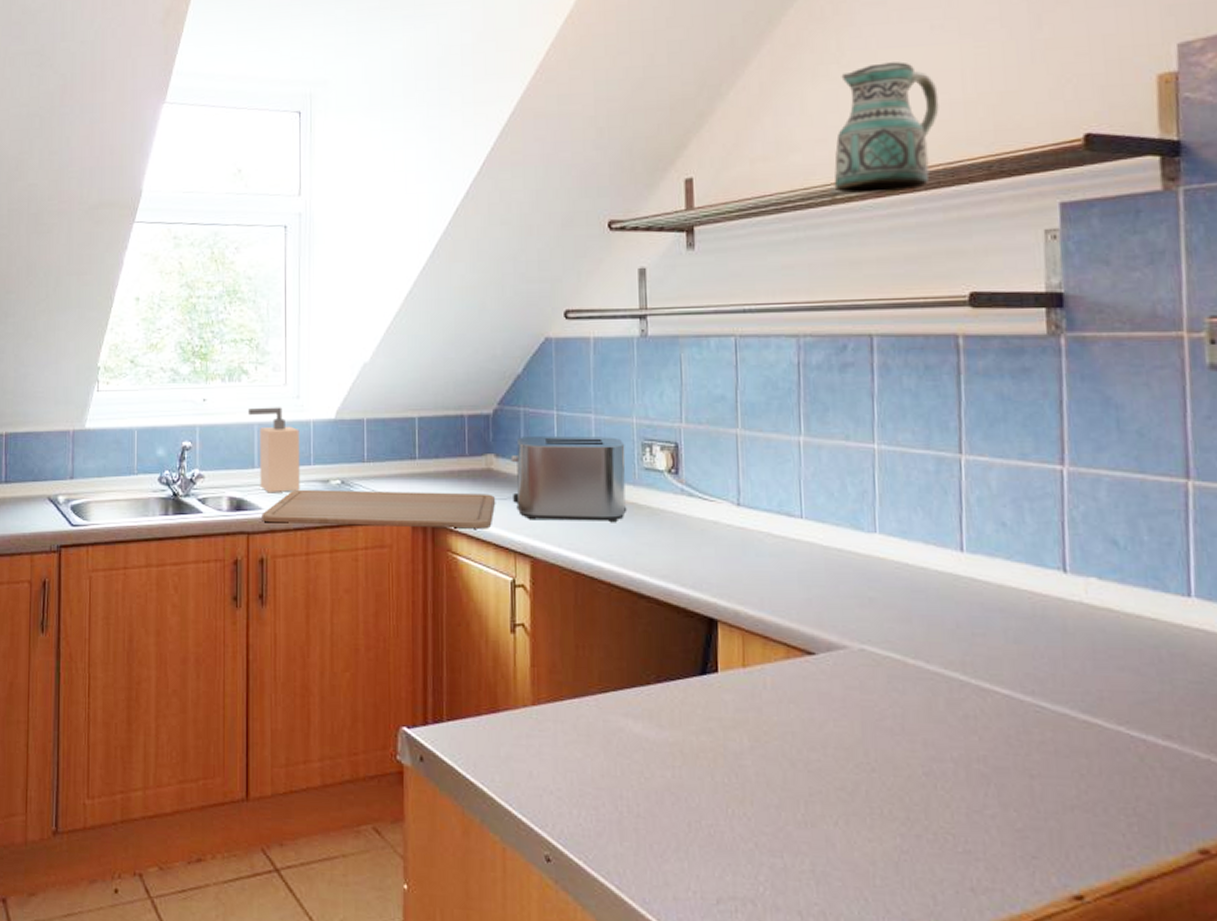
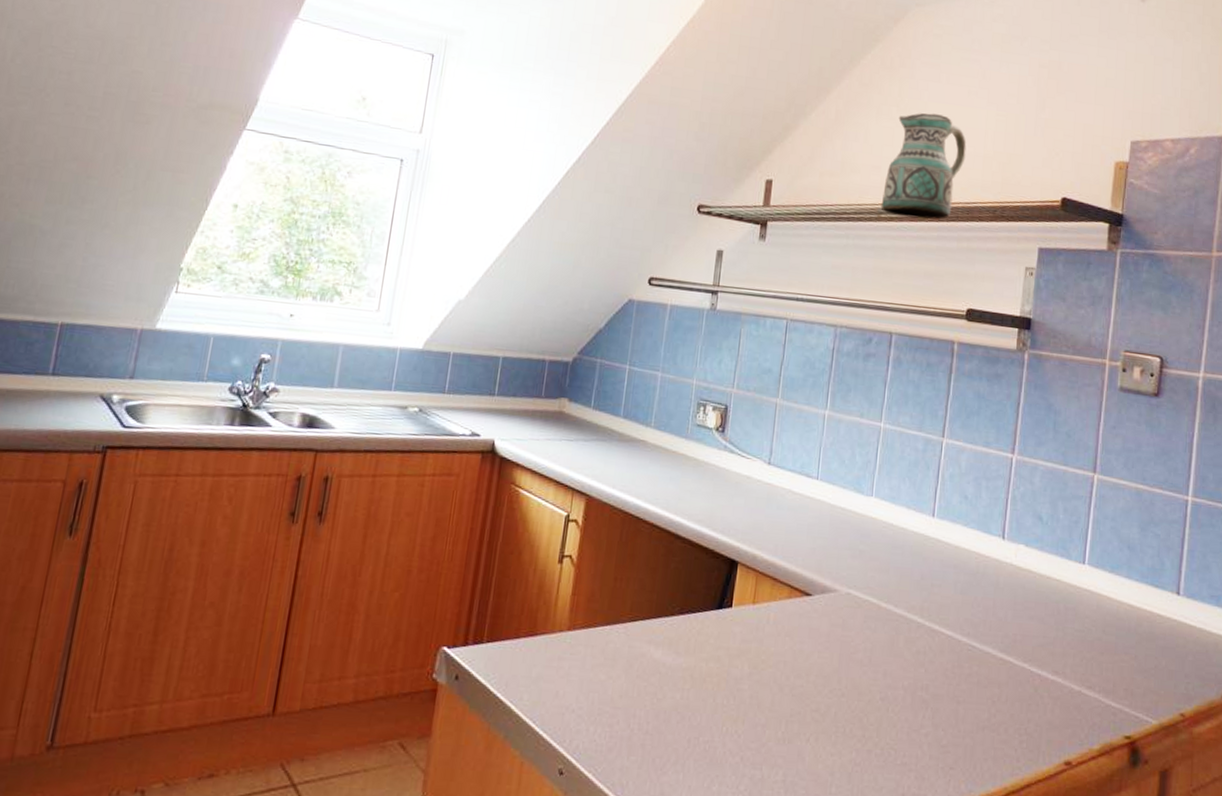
soap dispenser: present [247,407,300,493] -> none [334,329,386,415]
chopping board: present [262,489,496,529] -> none [333,413,563,466]
toaster: present [510,435,627,521] -> none [578,385,684,469]

